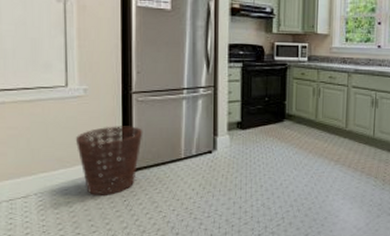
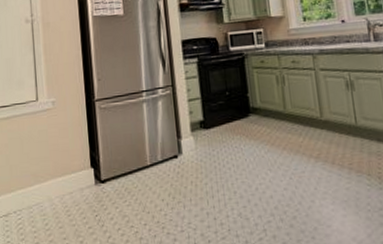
basket: present [75,126,143,195] -> none [47,135,108,211]

